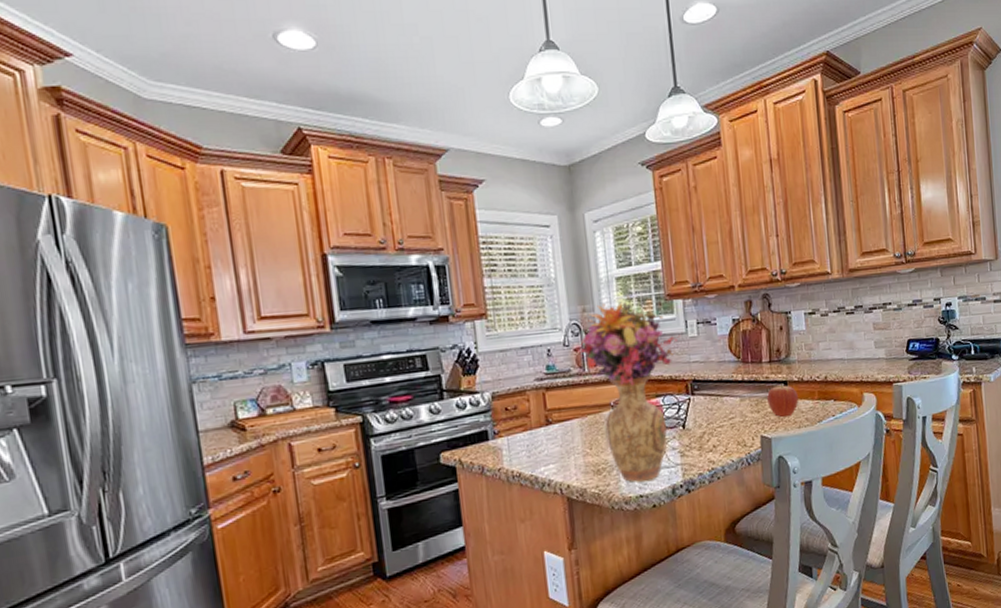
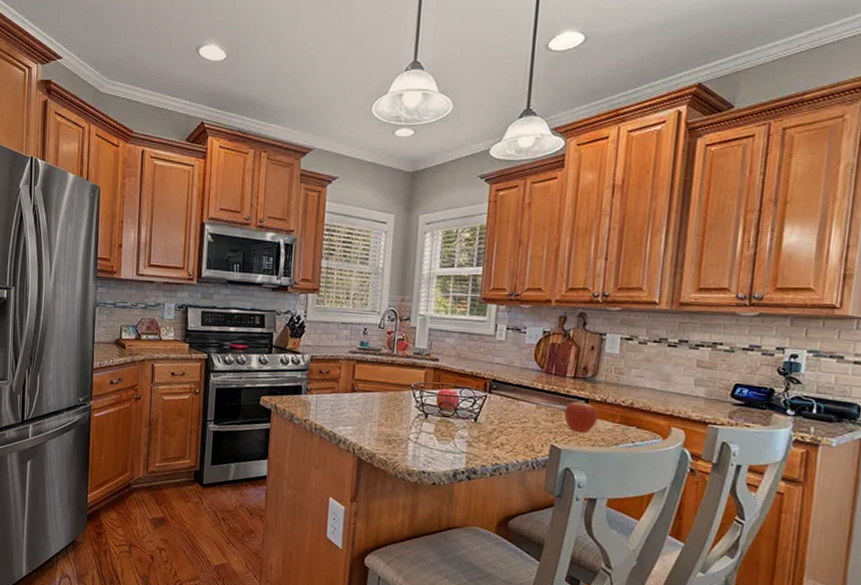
flower arrangement: present [577,295,681,482] -> none [390,293,489,460]

